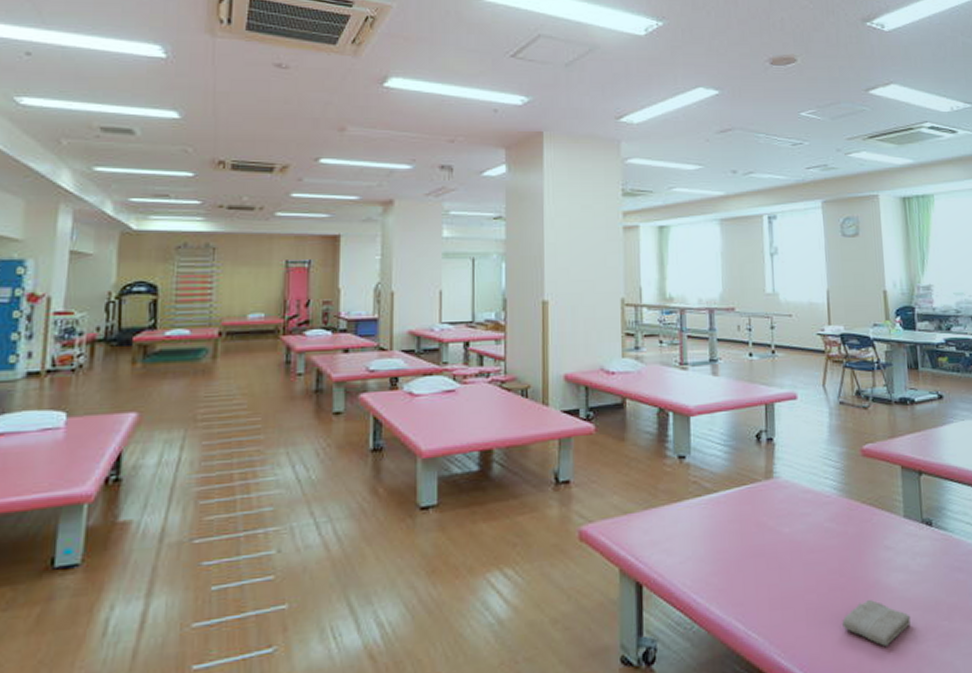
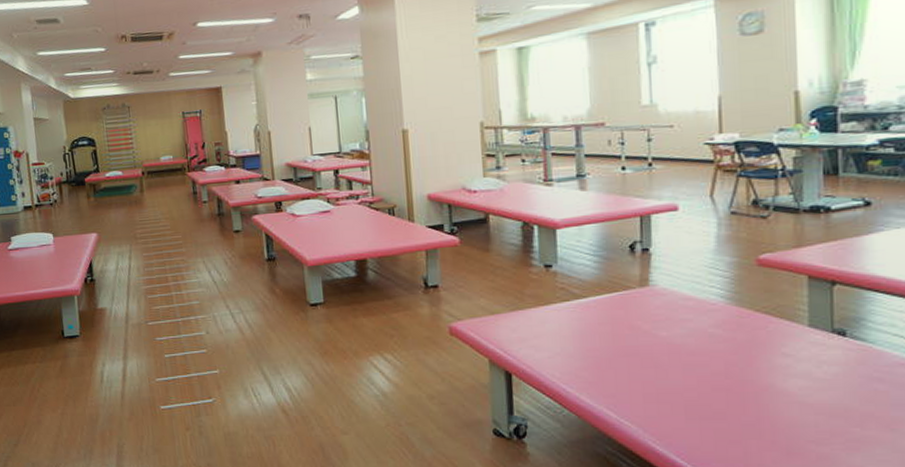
washcloth: present [842,600,911,646] -> none [727,402,812,445]

